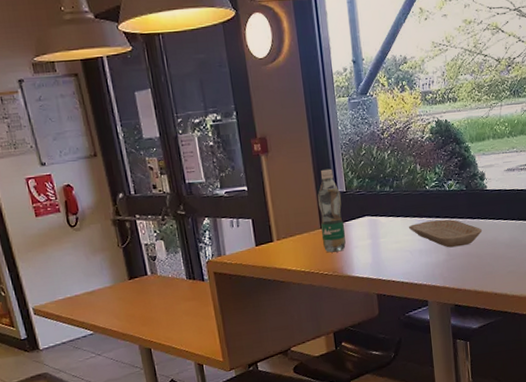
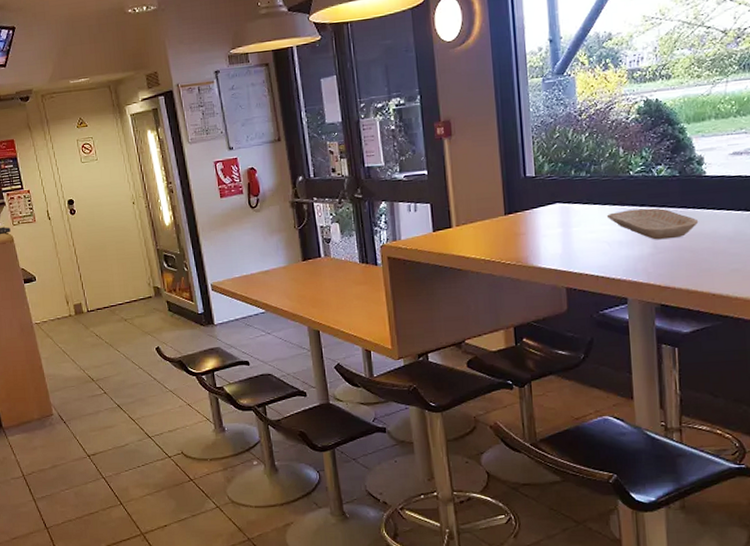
bottle: present [318,168,346,253] -> none [503,152,533,241]

